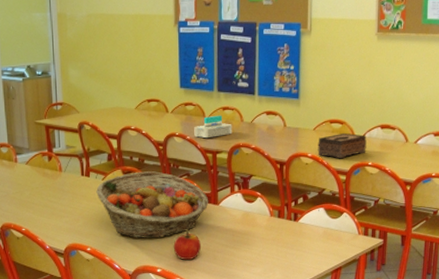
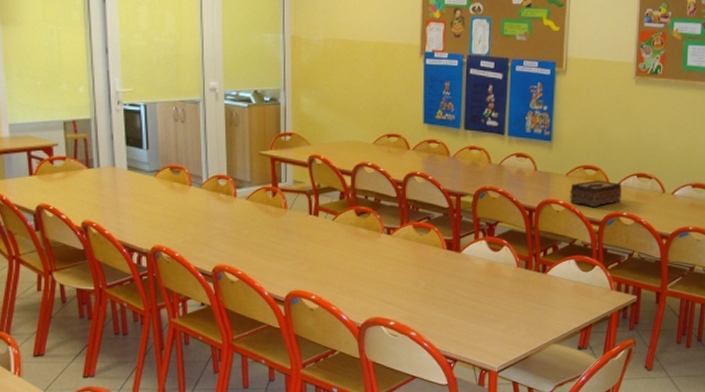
fruit basket: present [96,171,209,239] -> none [325,213,451,287]
apple: present [173,231,201,260] -> none [409,281,439,312]
tissue box: present [194,115,232,139] -> none [437,155,479,180]

